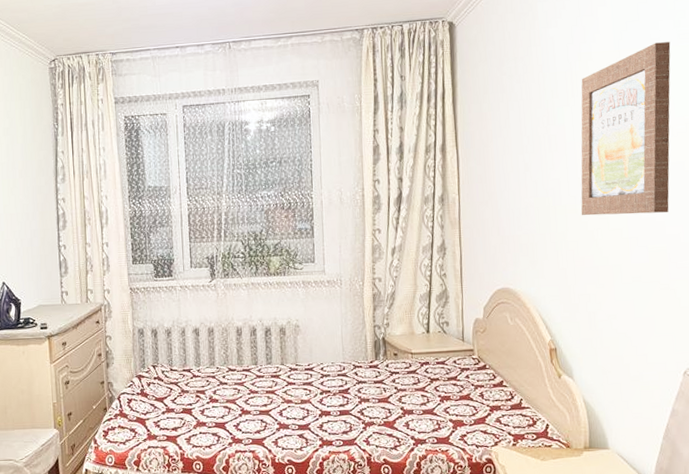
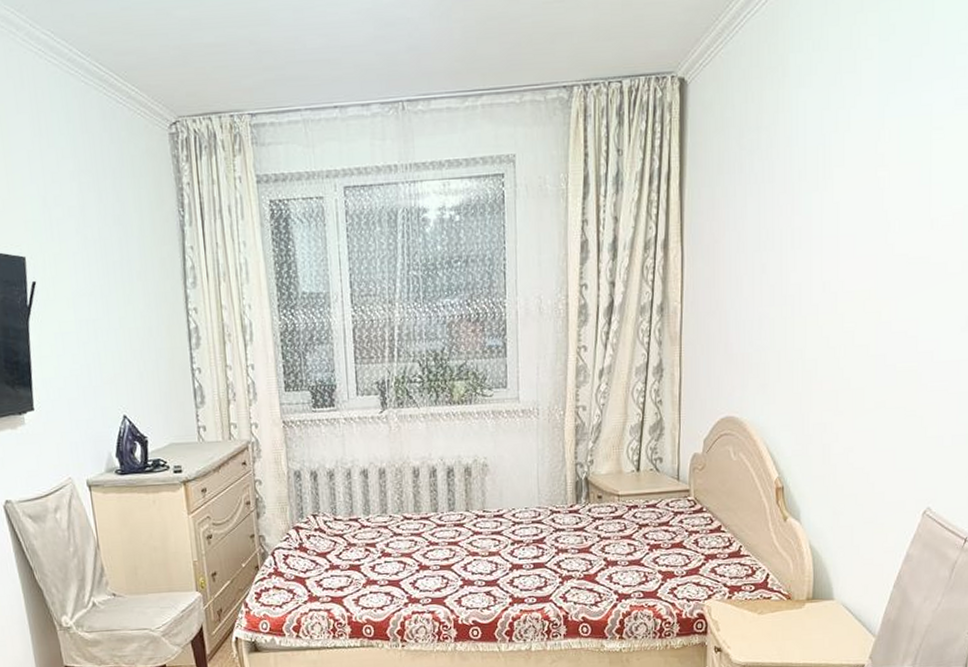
wall art: present [581,42,671,216] -> none [823,108,945,329]

